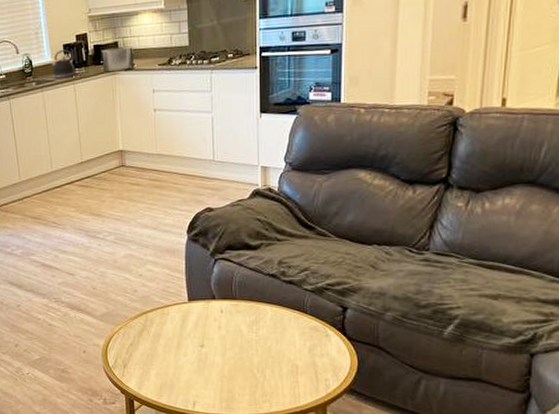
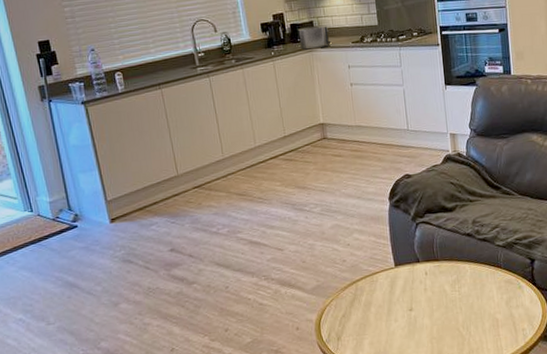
kettle: present [51,49,77,80] -> none [250,28,275,57]

